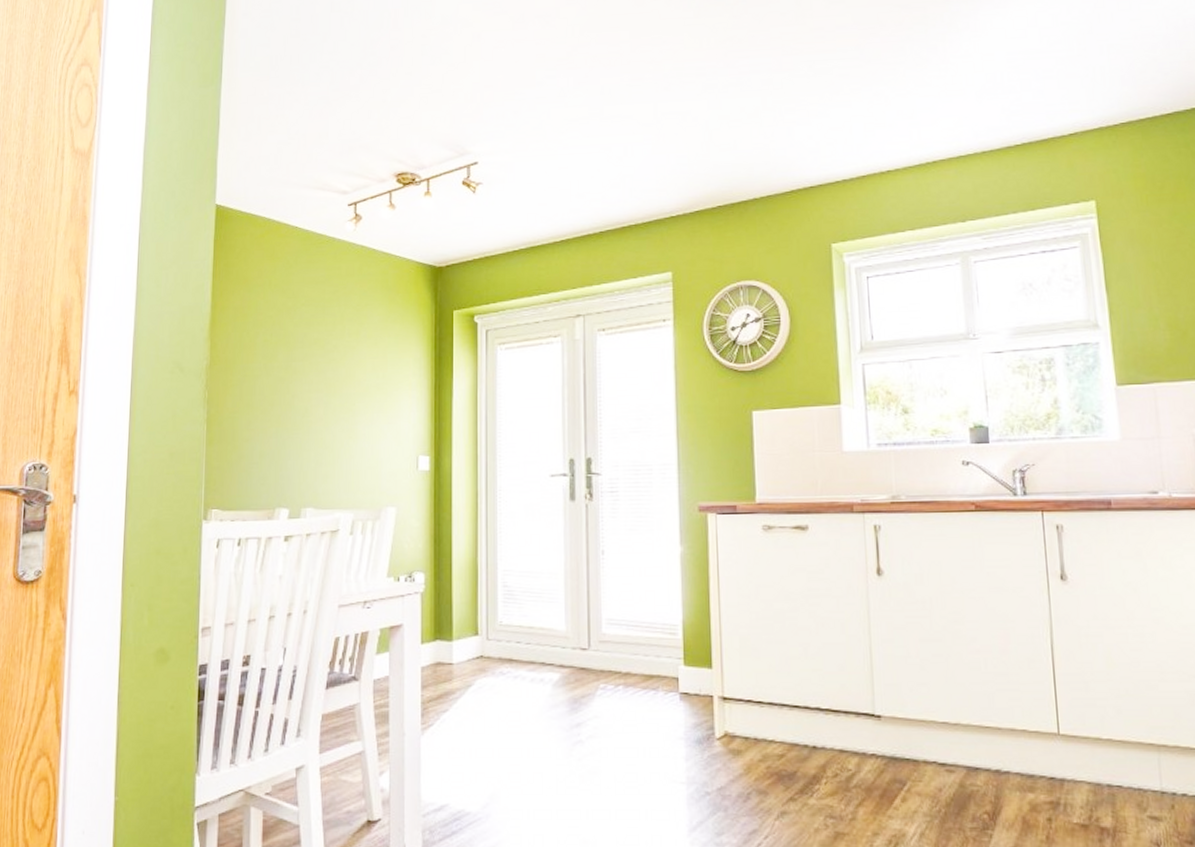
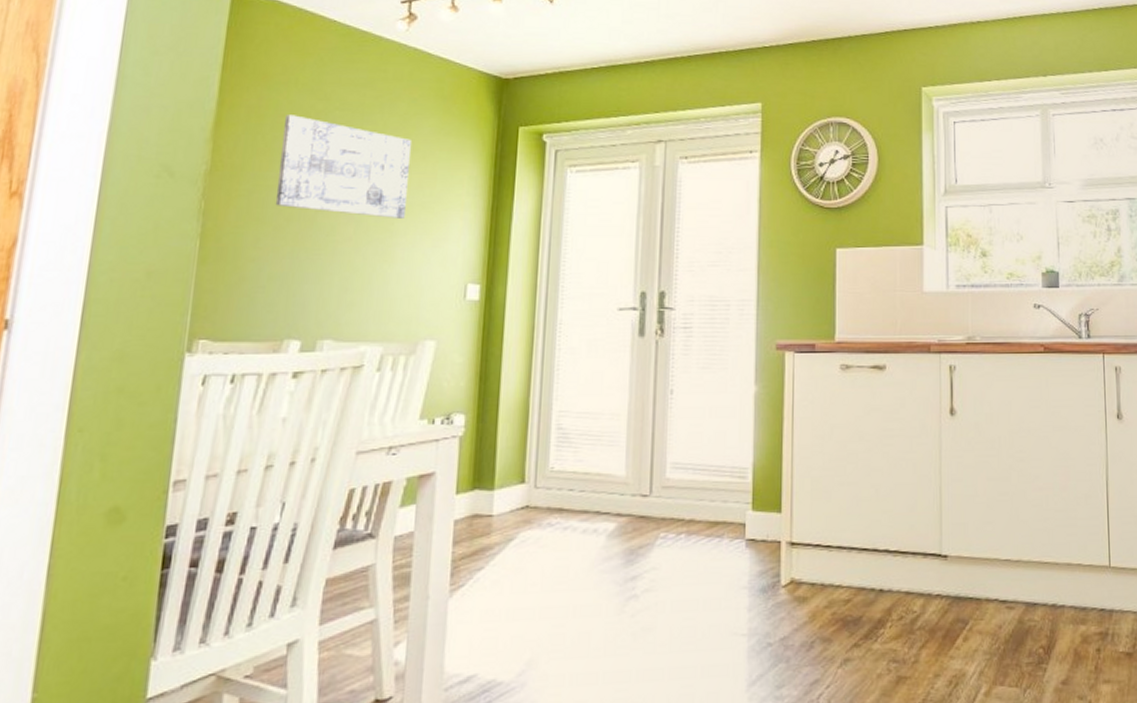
wall art: none [261,313,364,400] -> present [275,115,411,218]

